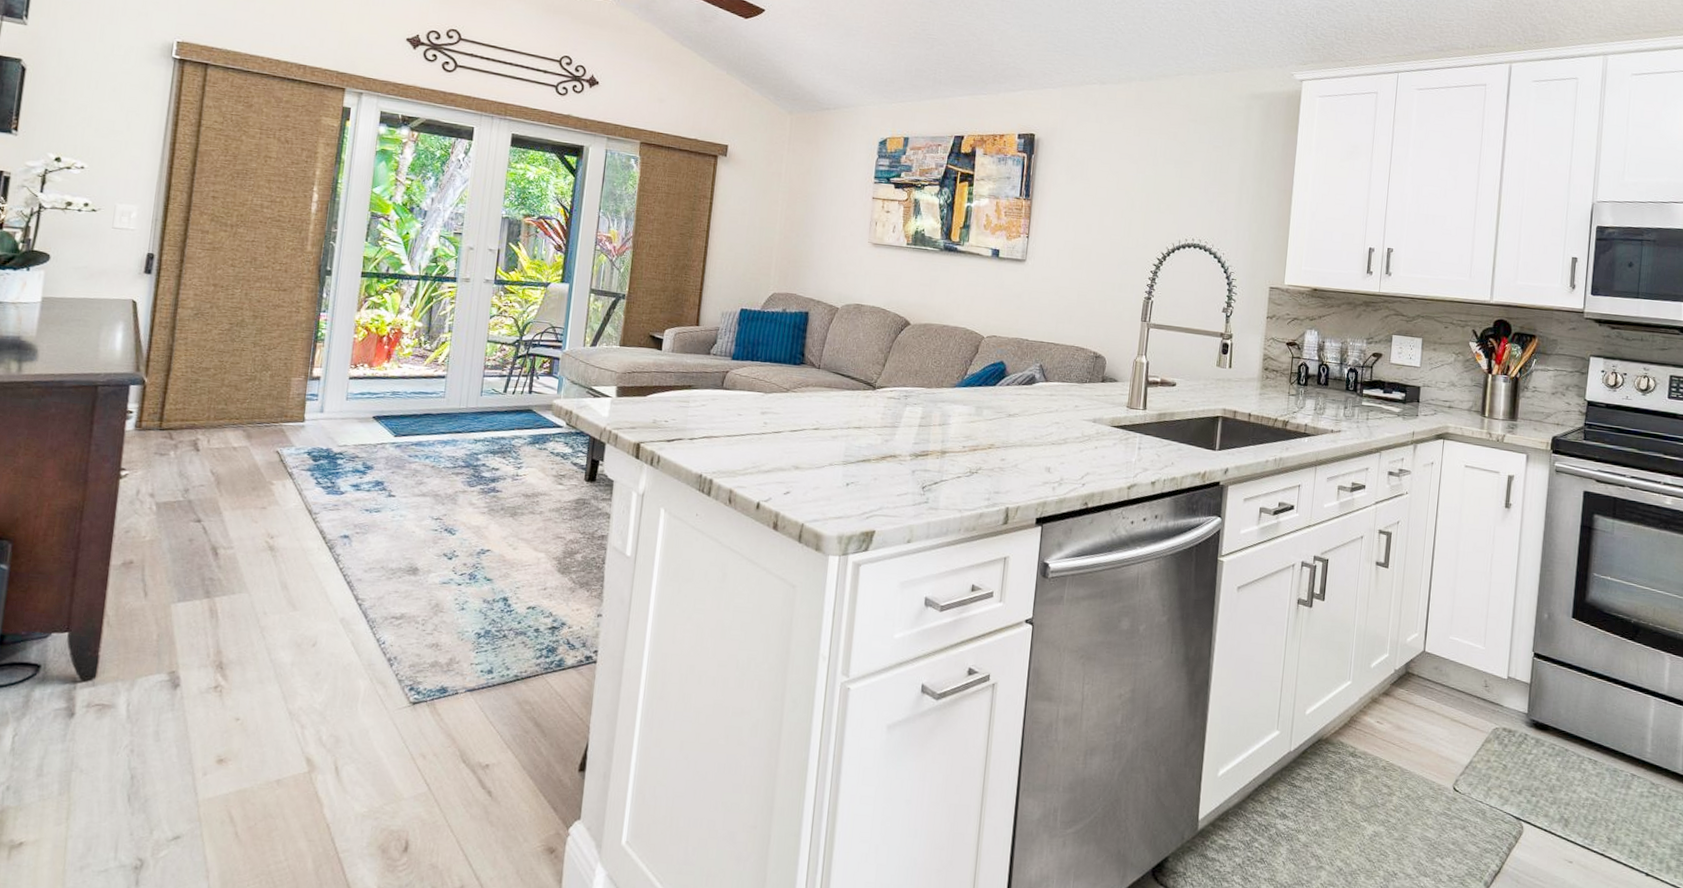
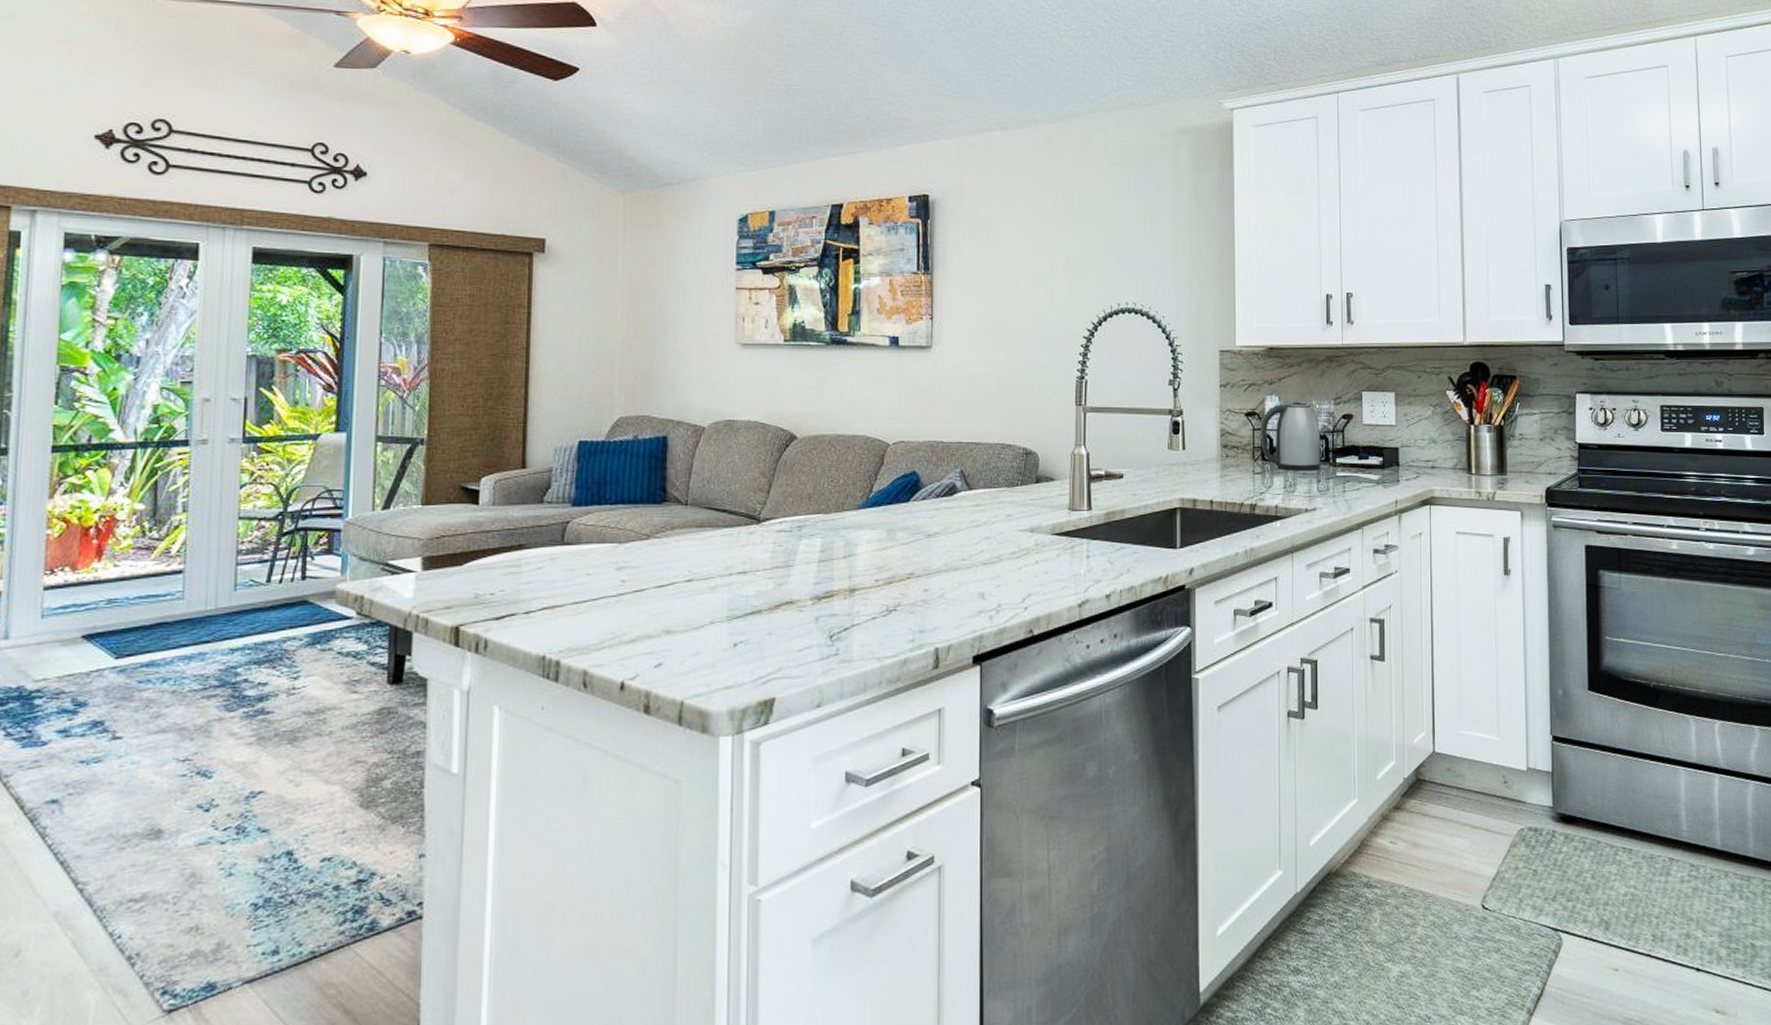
kettle: none [1297,337,1353,399] -> present [1261,402,1321,472]

